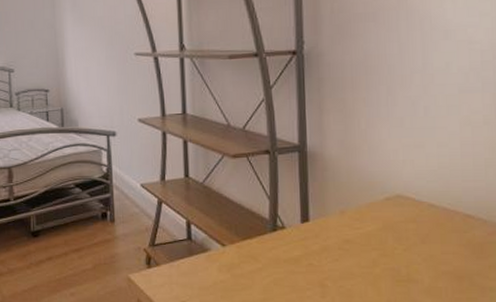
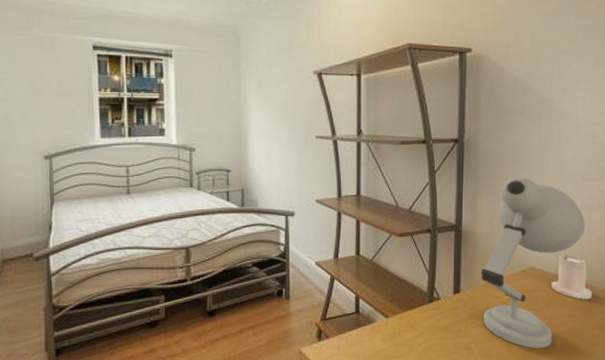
desk lamp: none [333,91,468,290] -> present [480,177,586,349]
candle: none [426,180,484,235] -> present [551,254,593,300]

